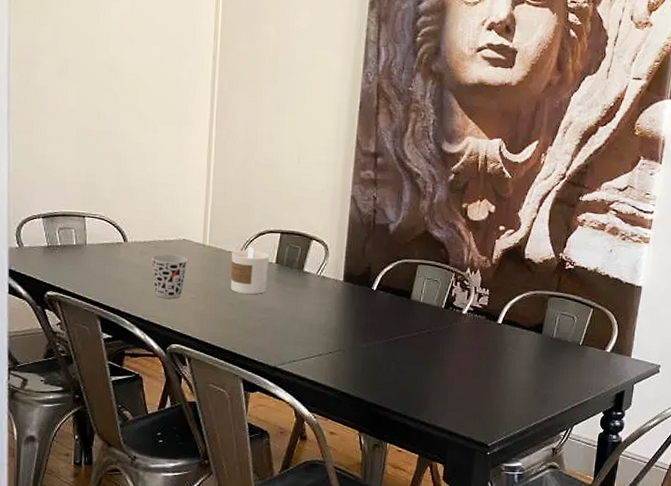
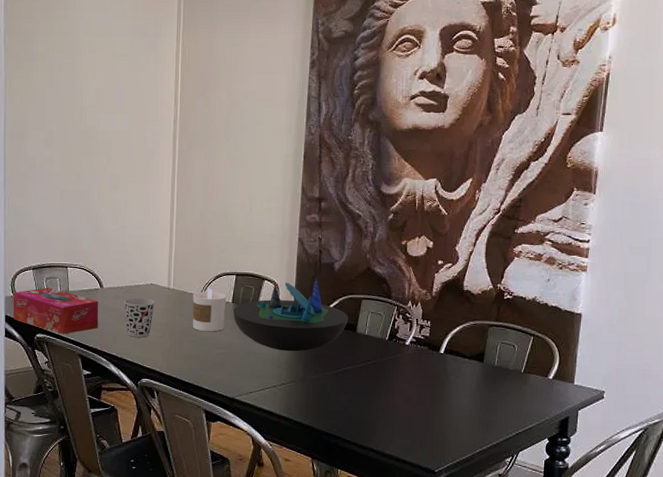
tissue box: none [18,239,122,293] -> present [13,287,99,334]
decorative bowl: none [277,240,404,318] -> present [233,278,349,352]

